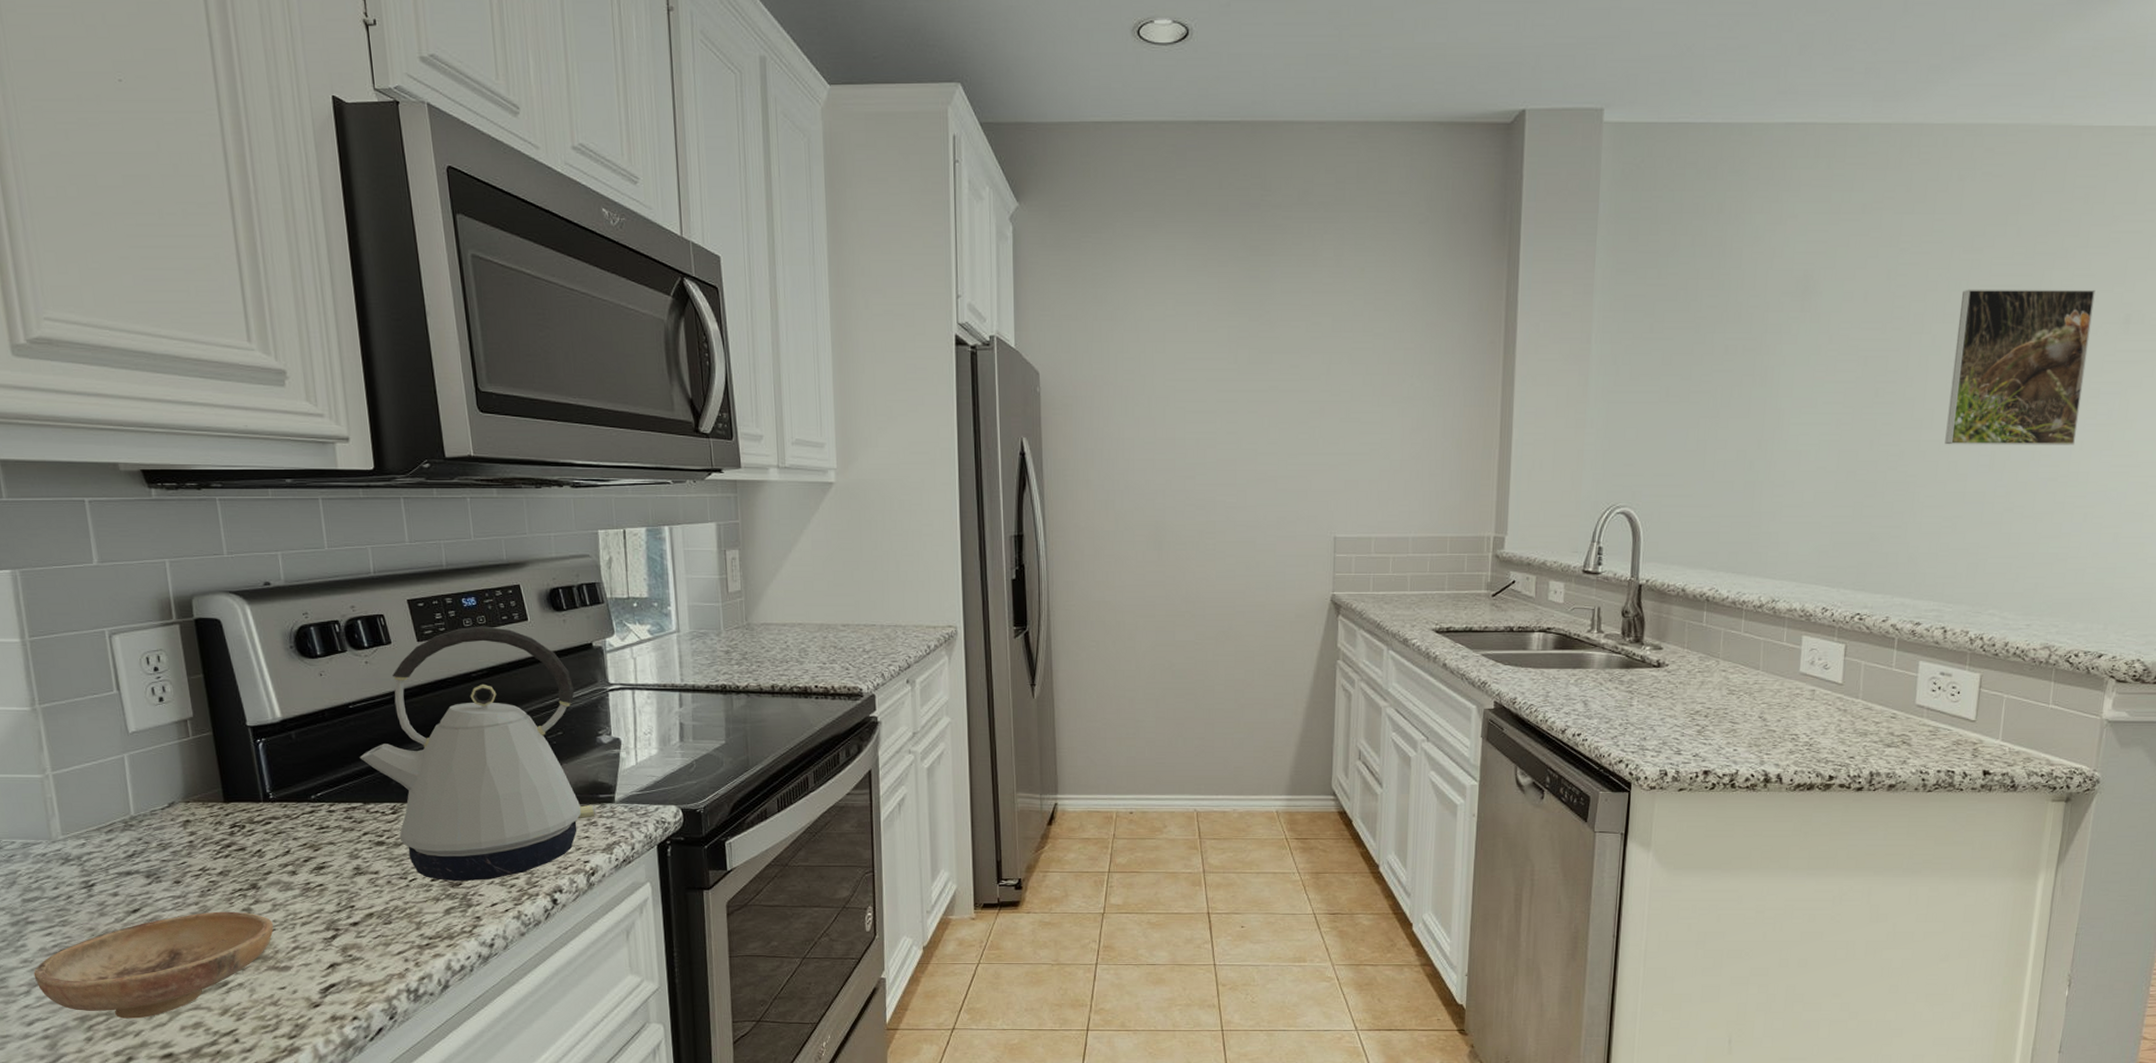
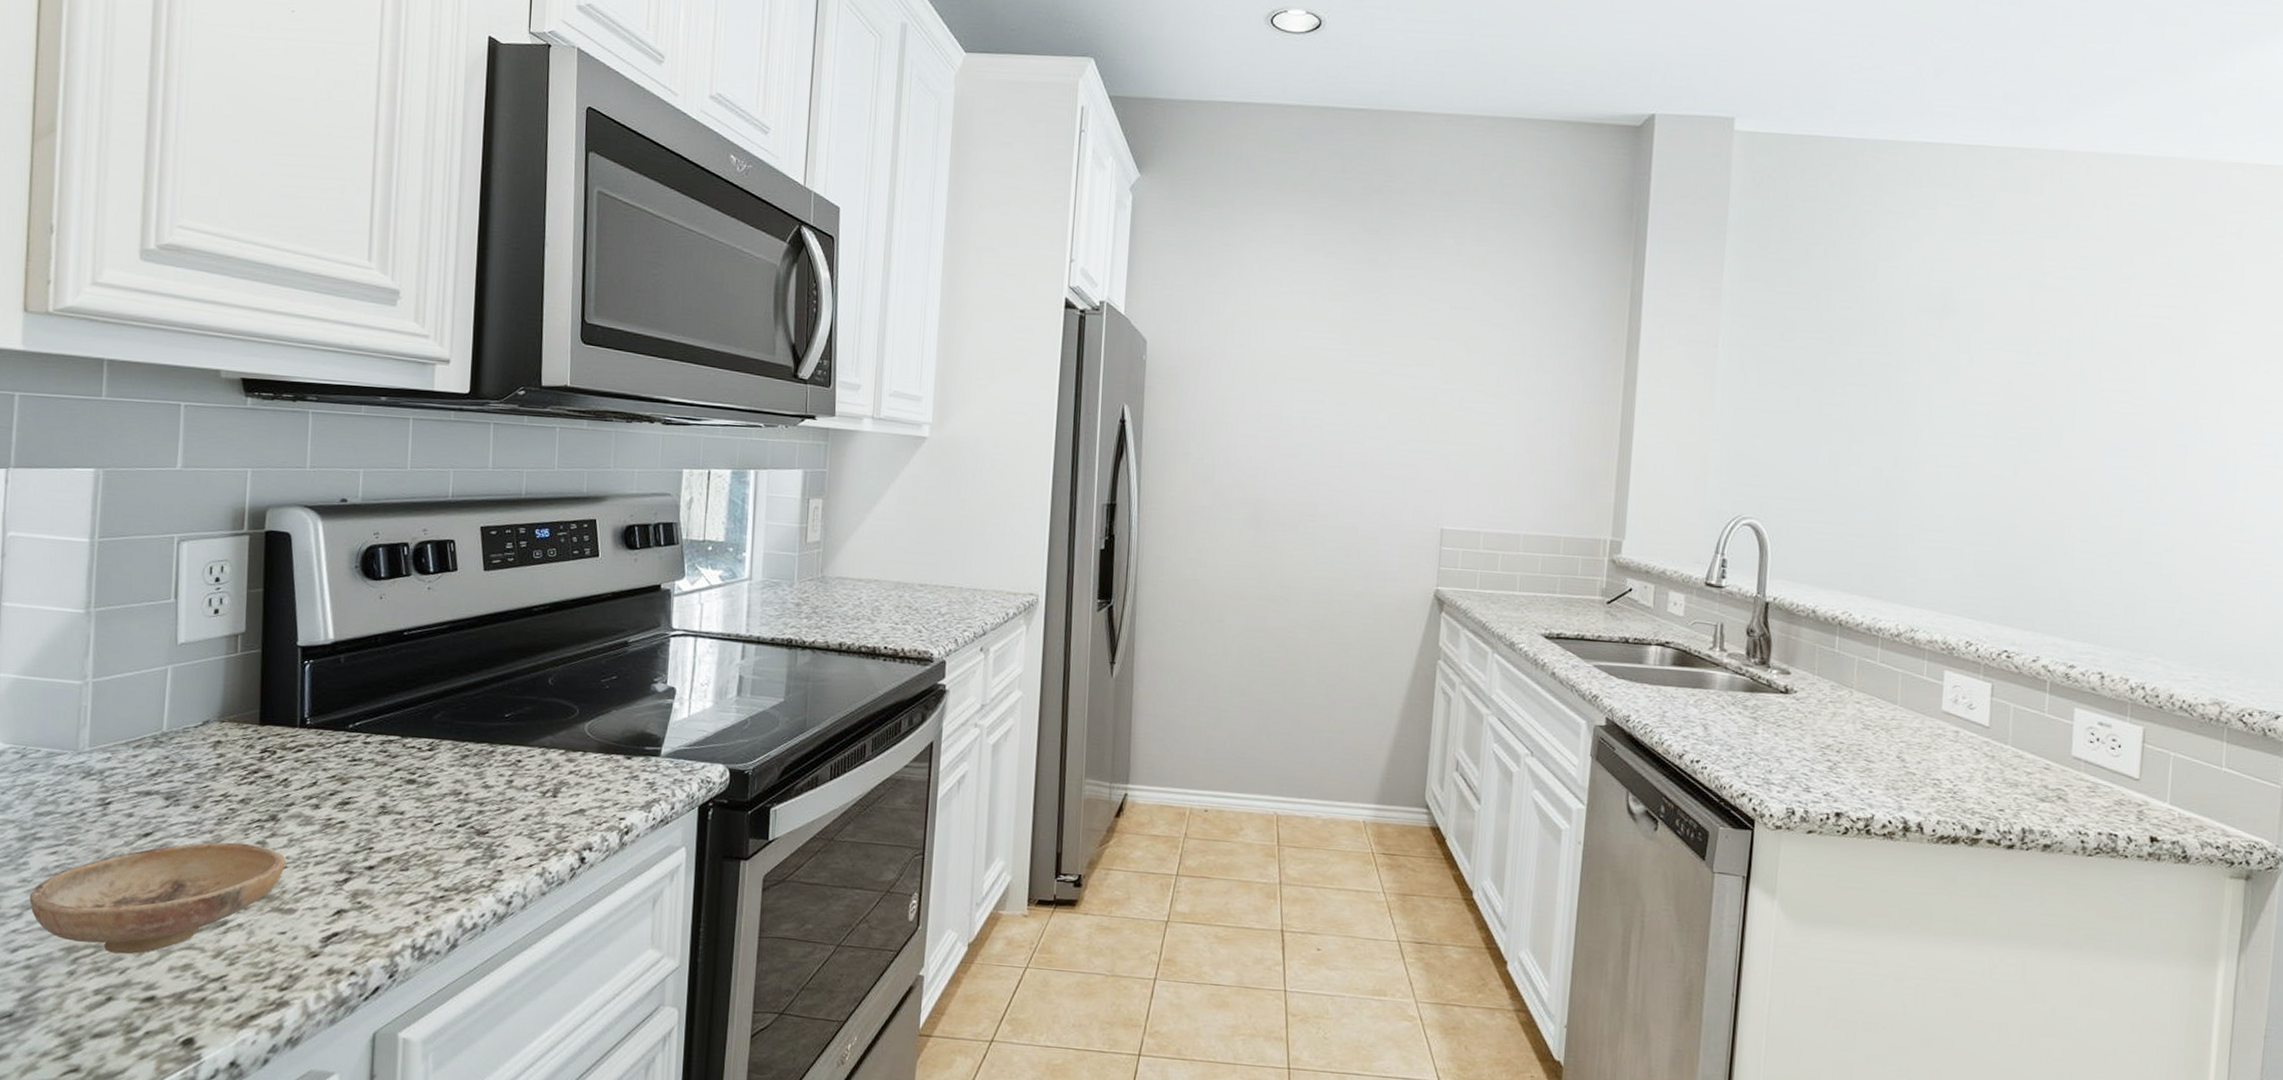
kettle: present [359,626,597,882] -> none [405,559,640,831]
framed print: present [1945,289,2096,445] -> none [2096,317,2254,486]

